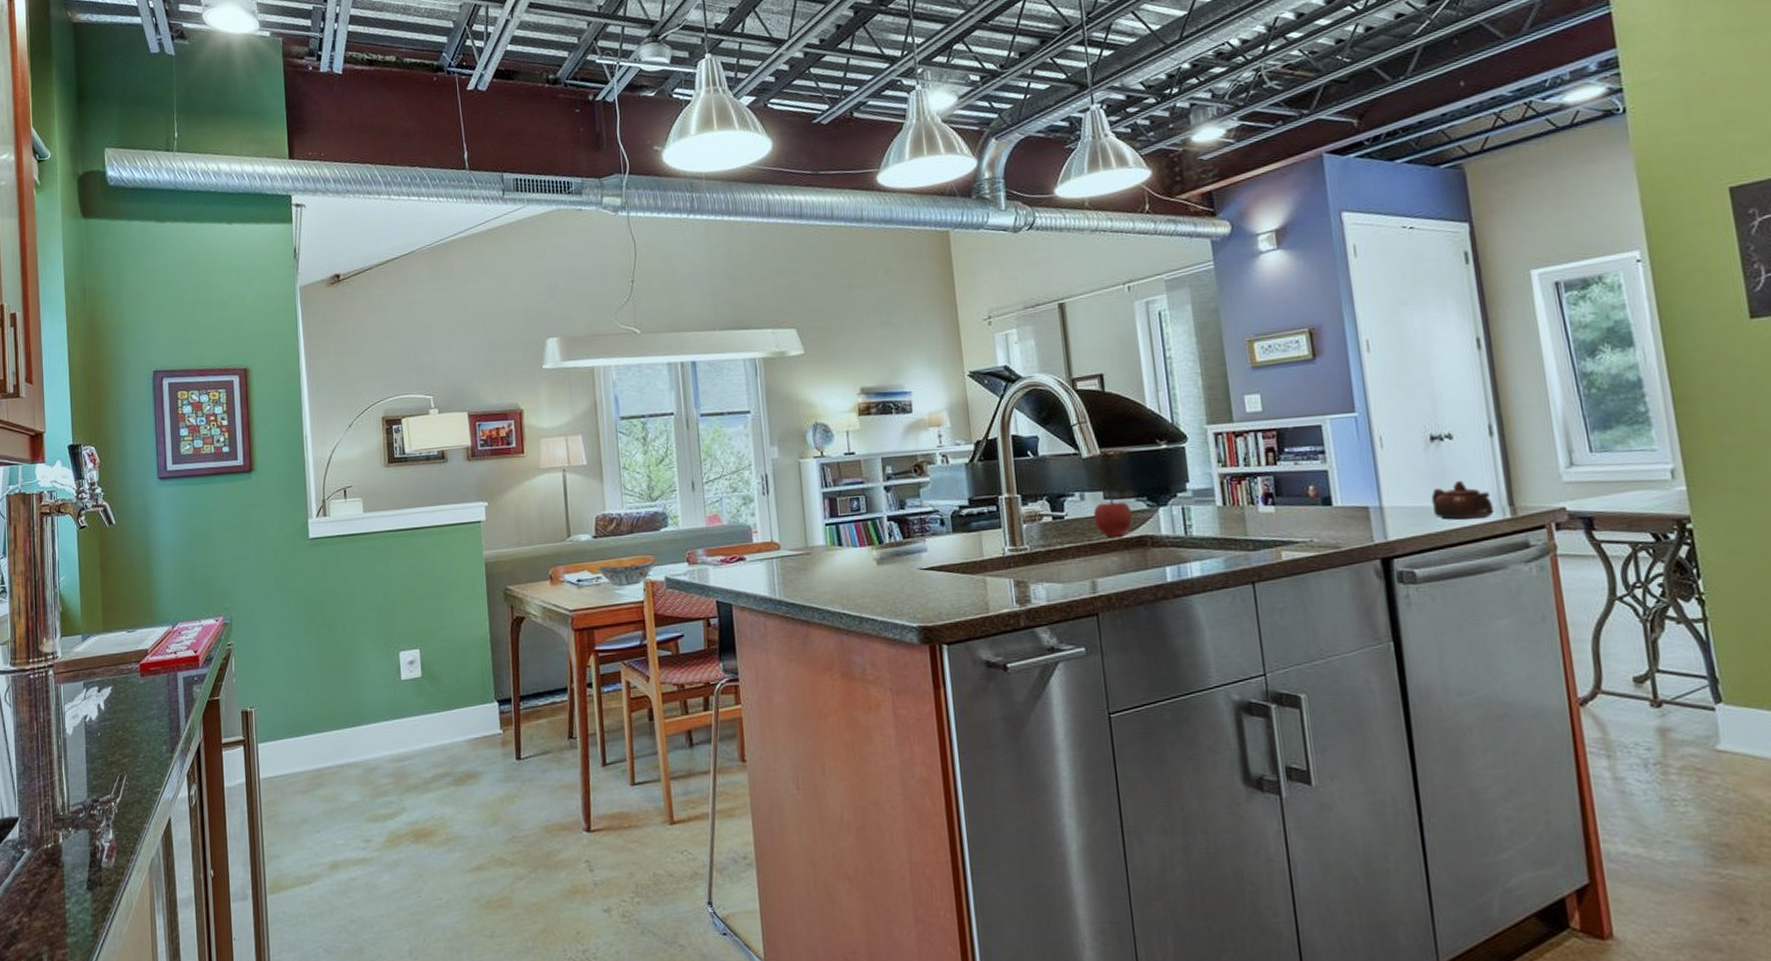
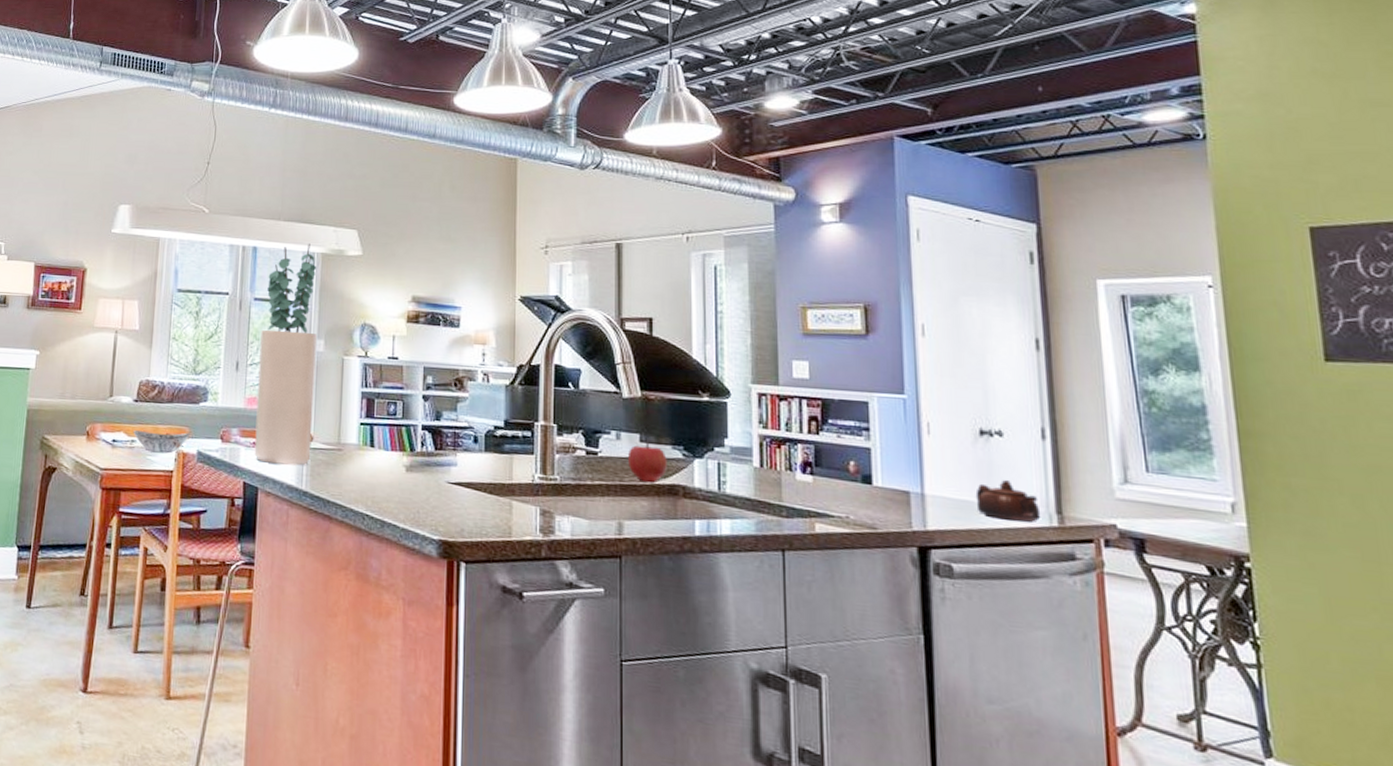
vase: none [711,349,780,578] -> present [254,243,317,466]

